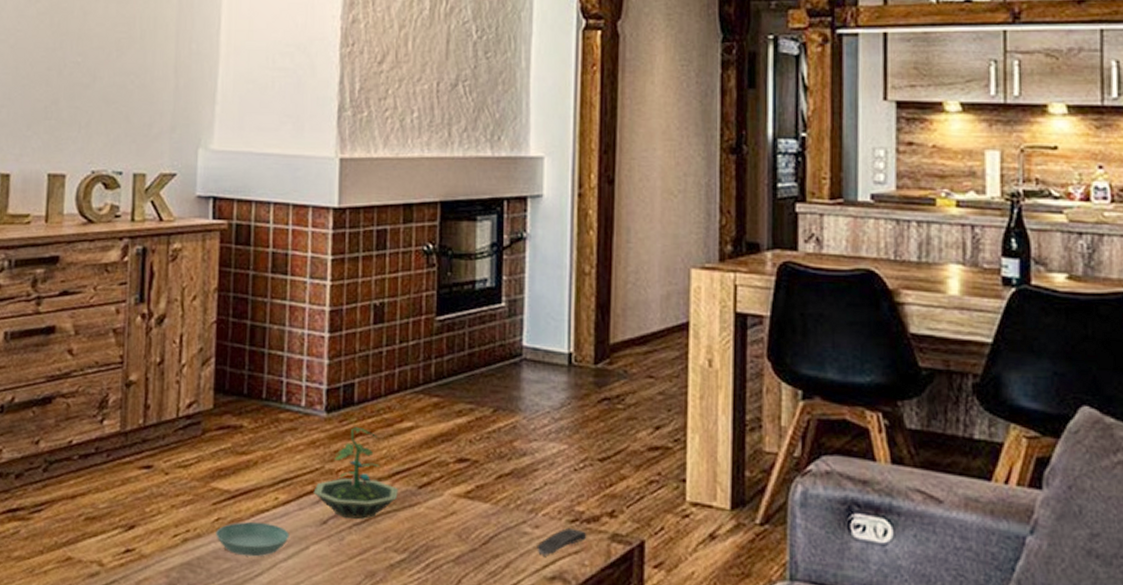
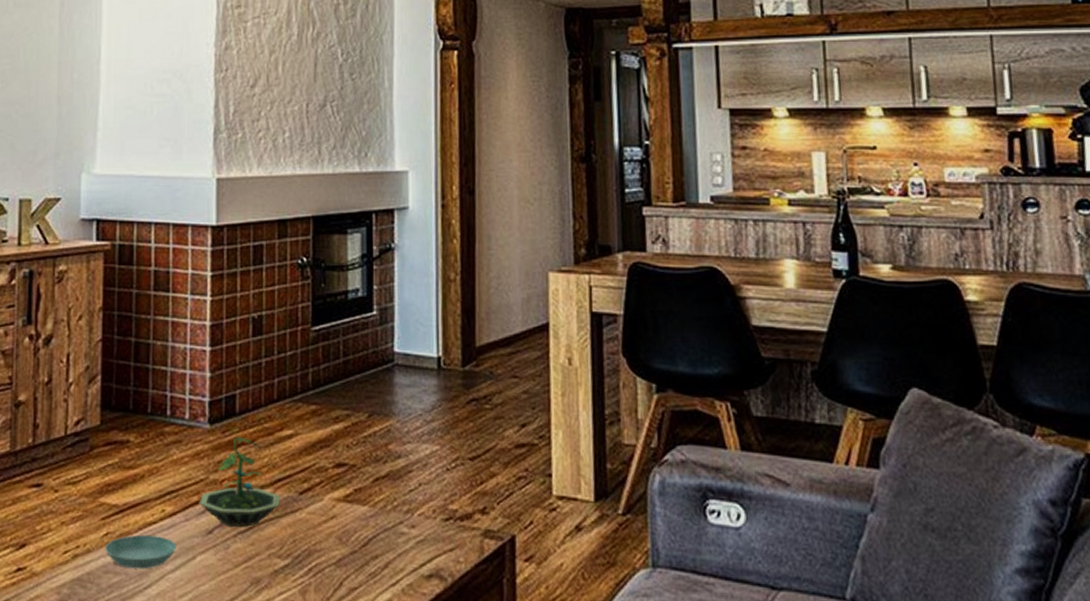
remote control: present [537,527,587,557] -> none [414,526,461,555]

